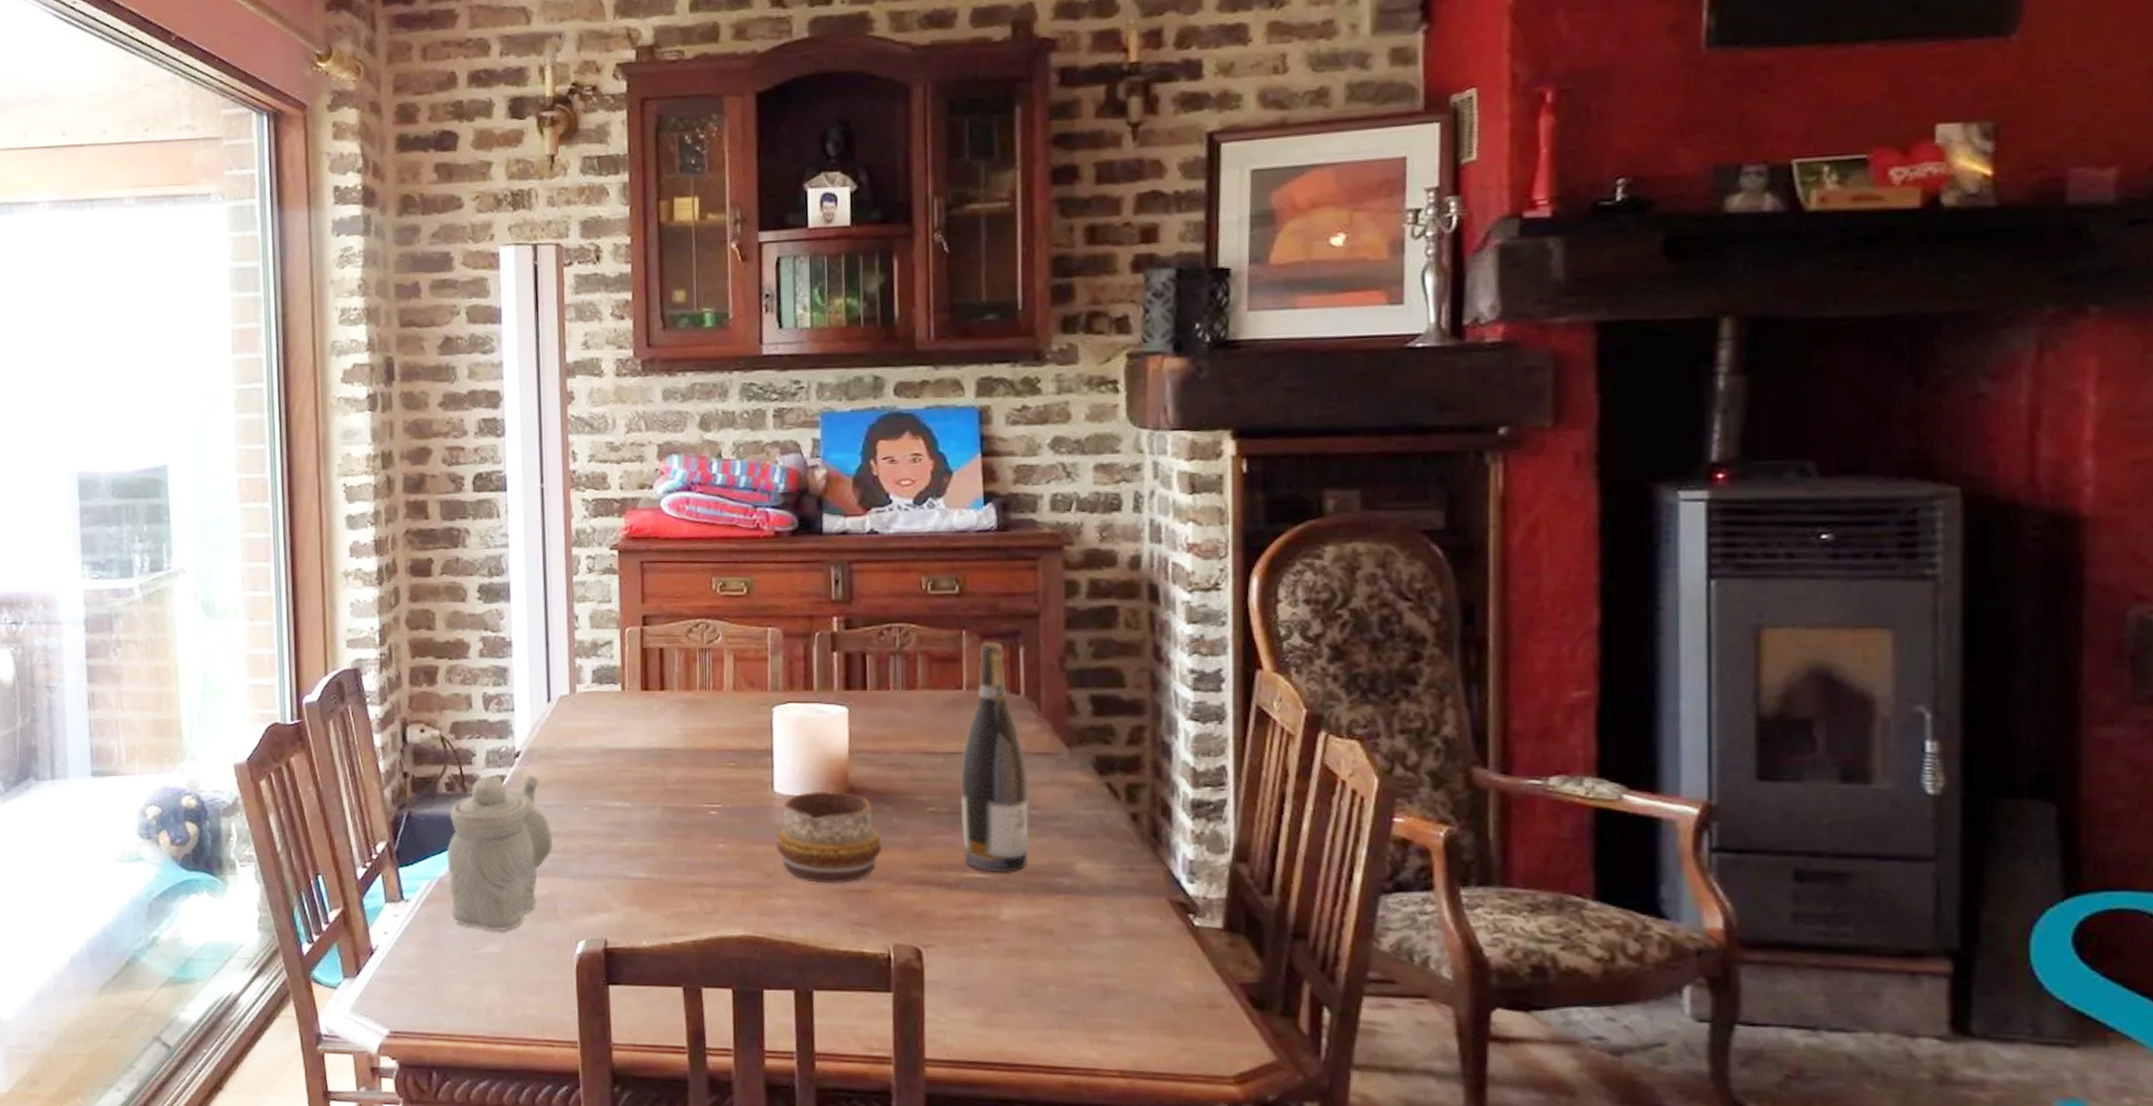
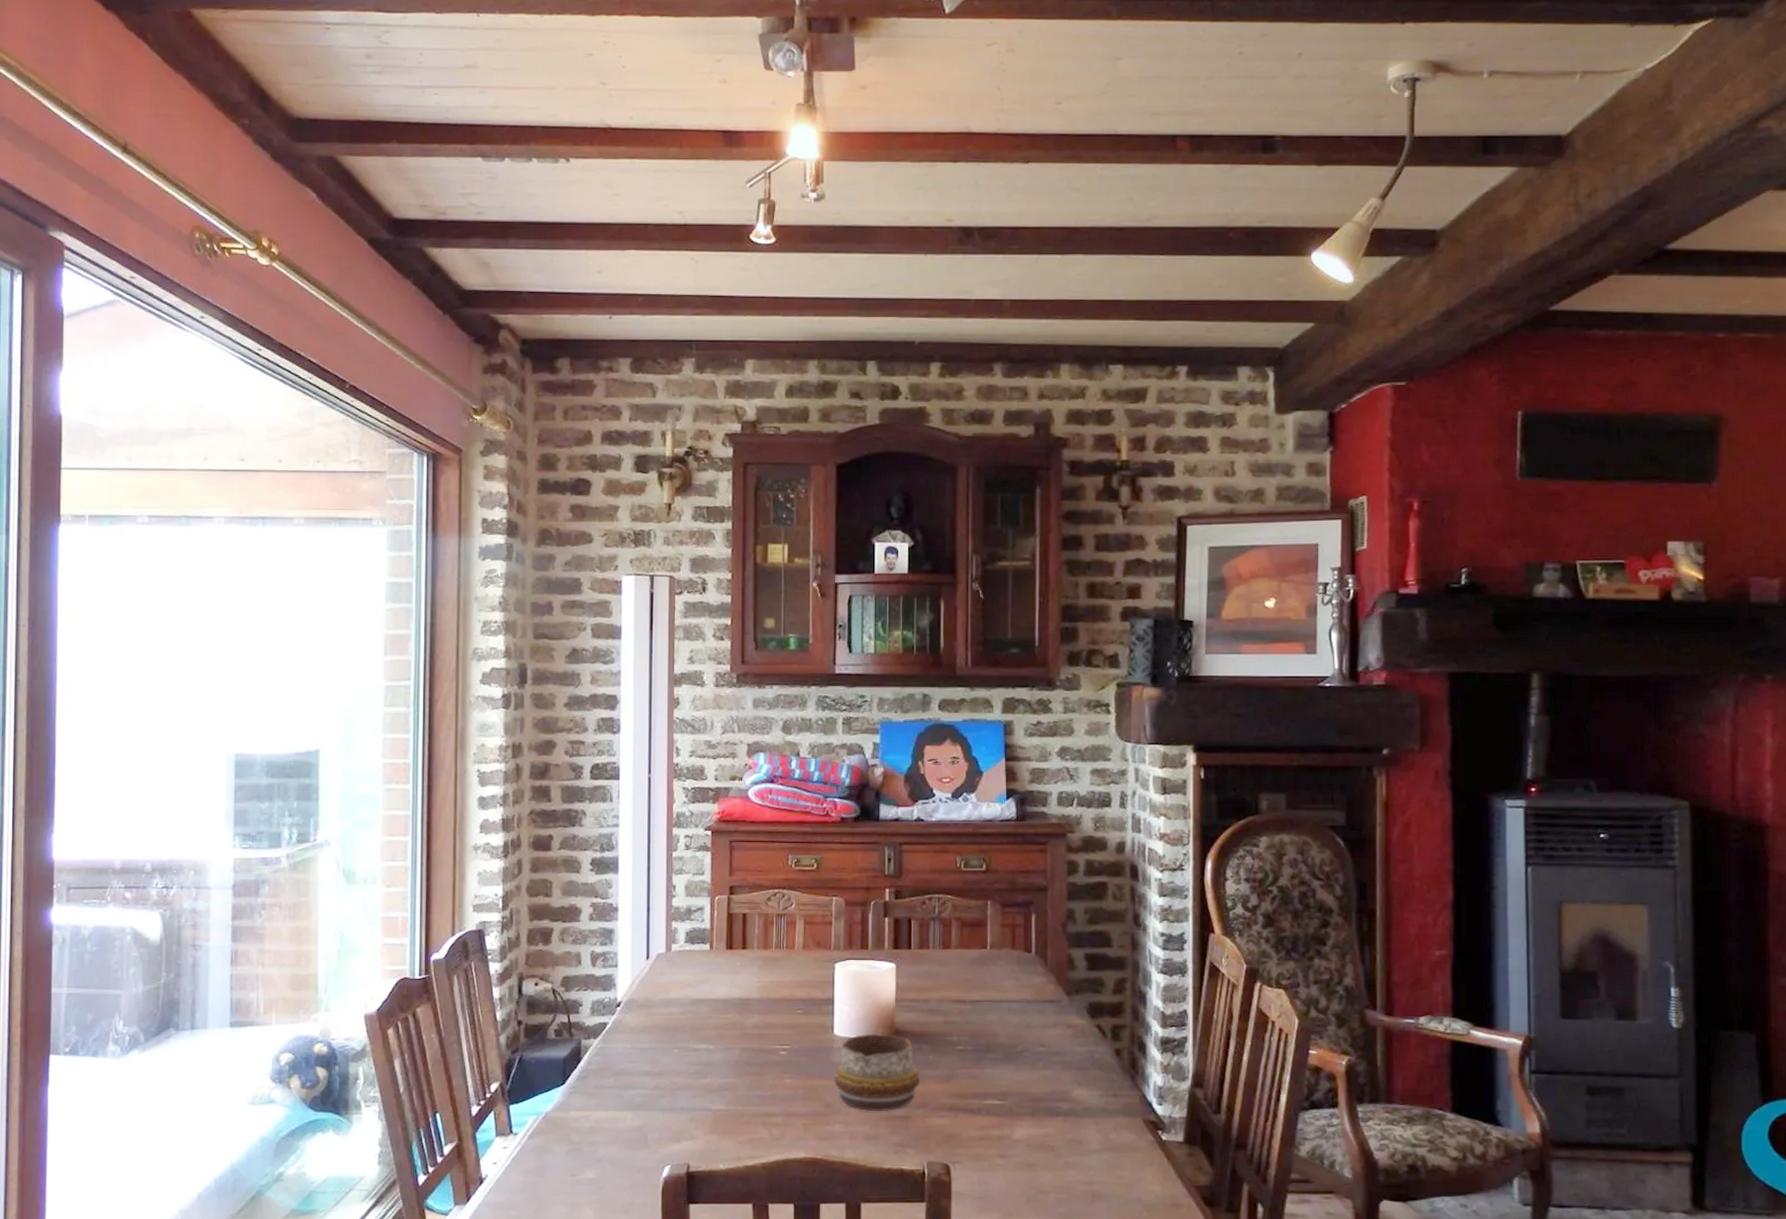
teapot: present [446,774,552,932] -> none [552,1021,645,1160]
wine bottle: present [960,641,1029,873] -> none [984,909,1037,1100]

